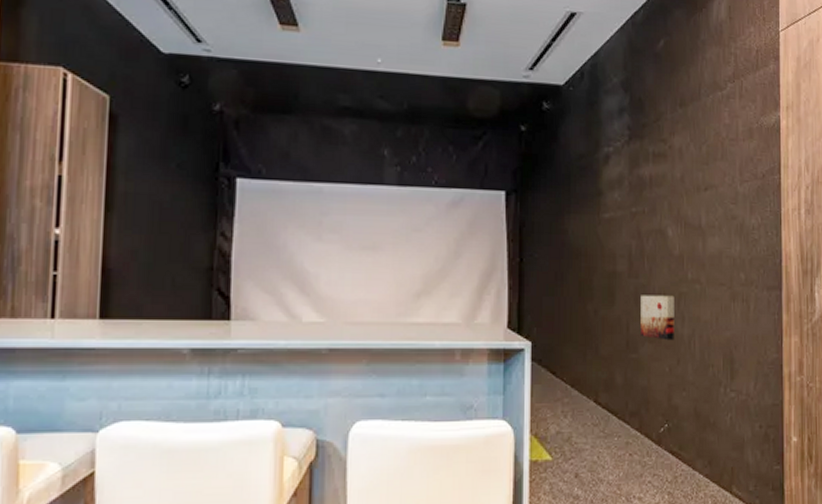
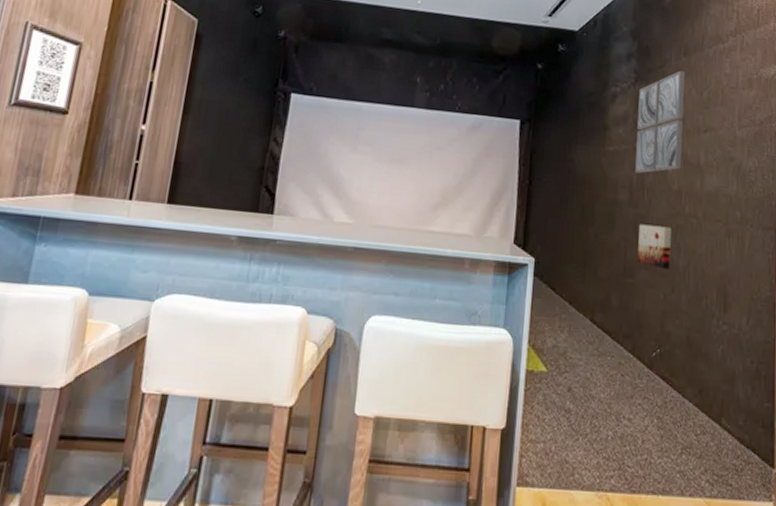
wall art: none [634,124,683,241] -> present [635,71,686,174]

